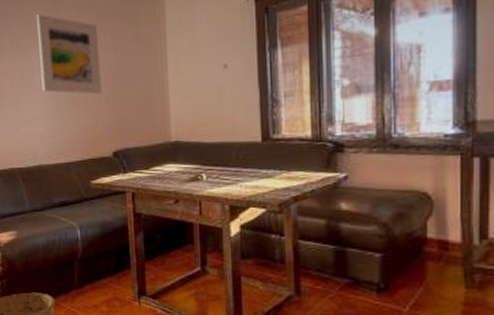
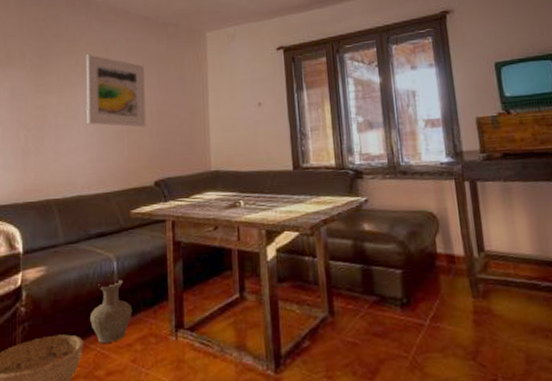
vase: none [59,246,98,303] -> present [90,279,133,343]

